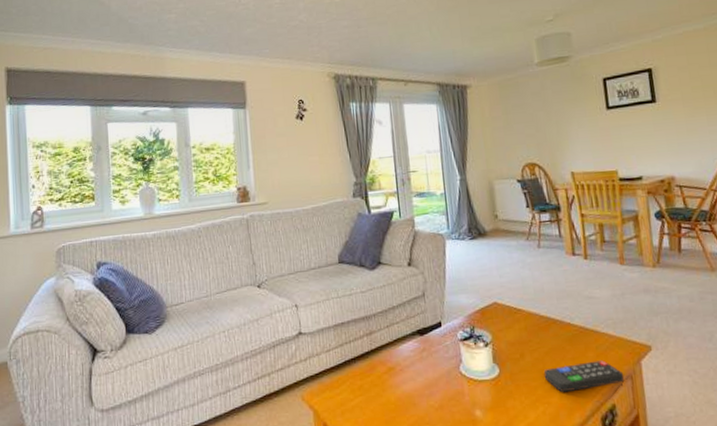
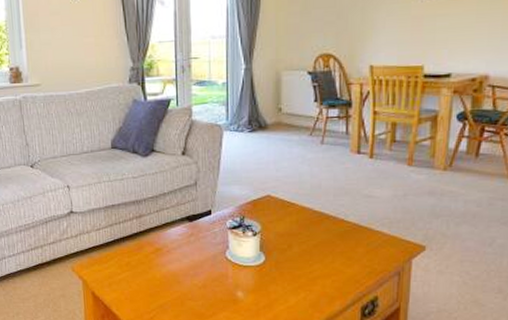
remote control: present [543,360,625,393] -> none [309,256,392,283]

